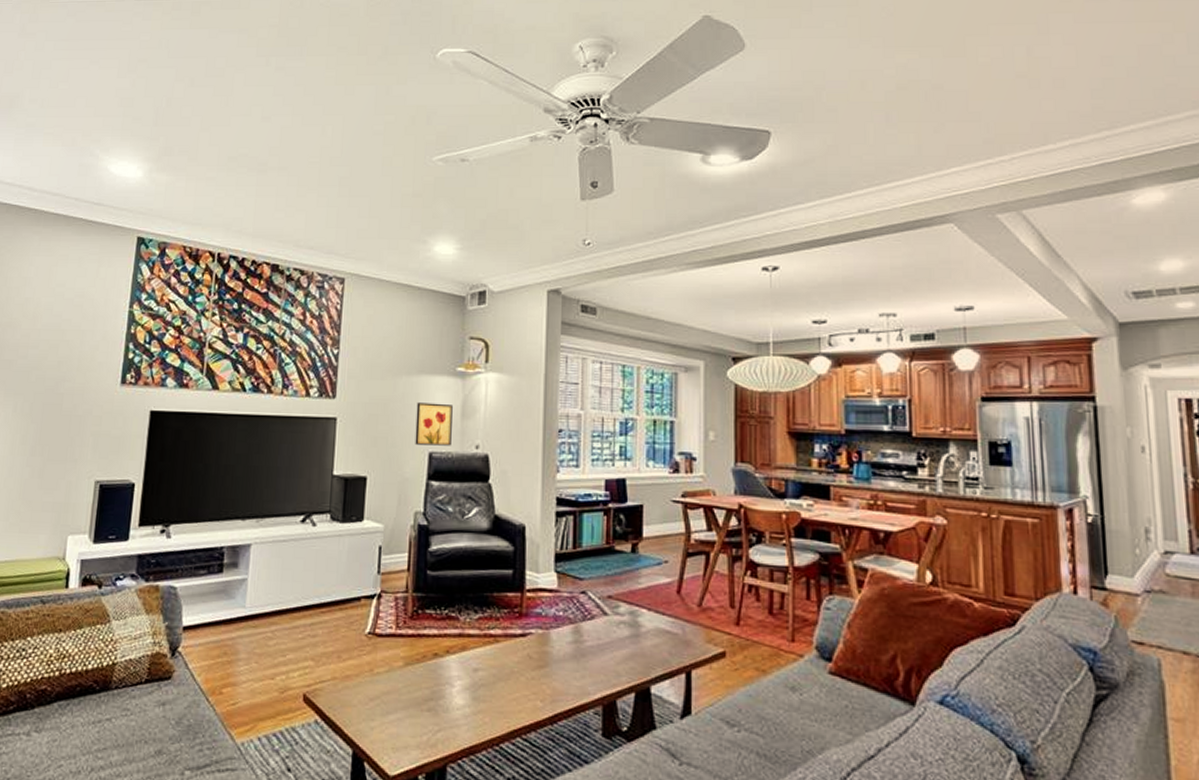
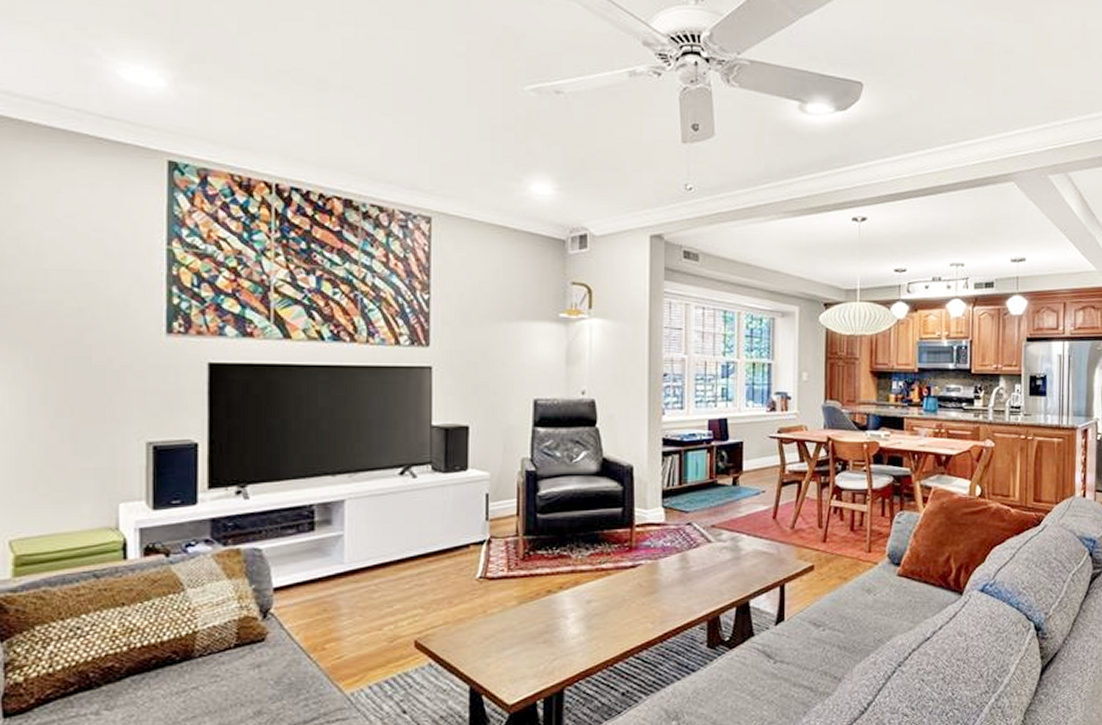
wall art: present [415,402,453,446] -> none [518,349,557,392]

